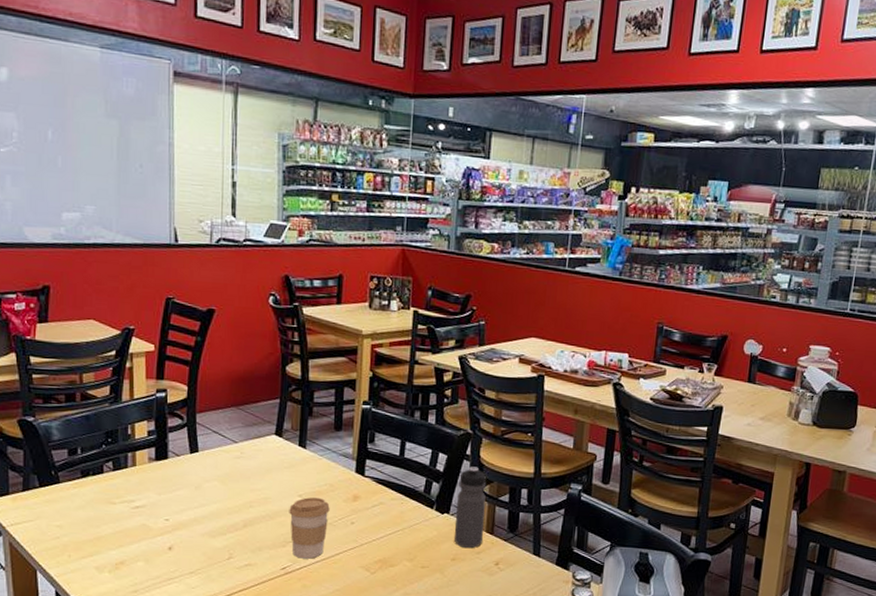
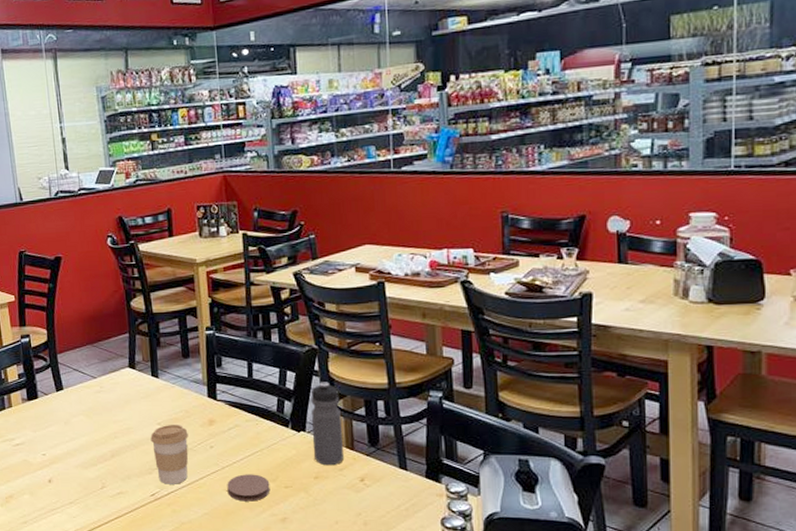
coaster: none [363,552,407,580] -> present [227,474,270,502]

